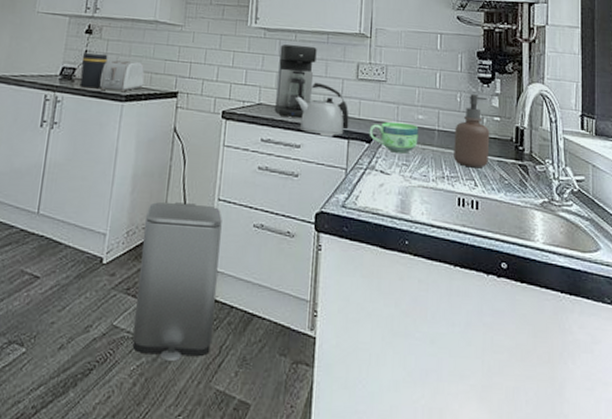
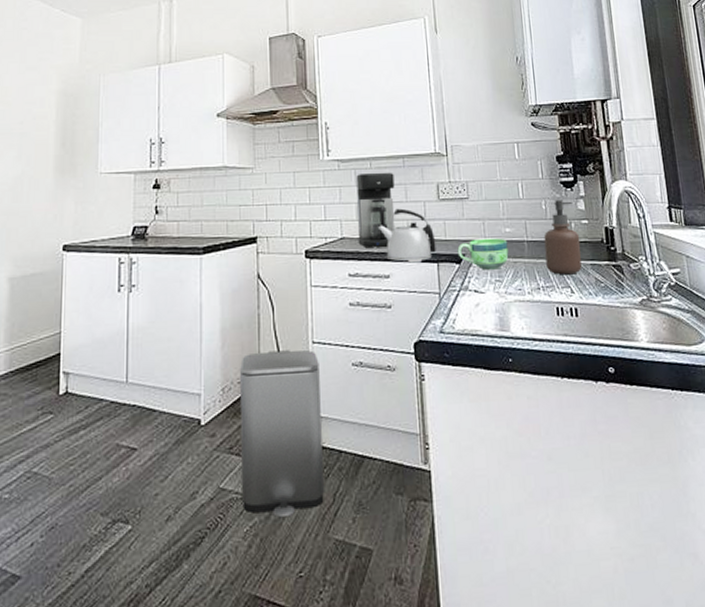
cylinder: present [80,52,108,89] -> none [153,207,180,245]
toaster: present [100,60,145,93] -> none [175,210,220,246]

